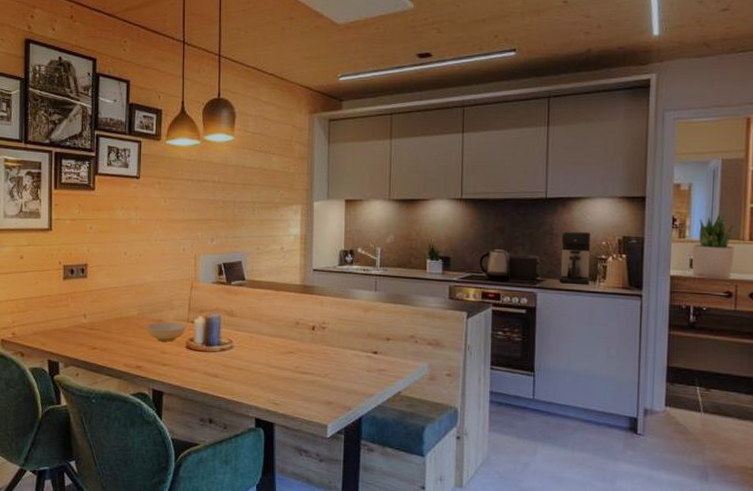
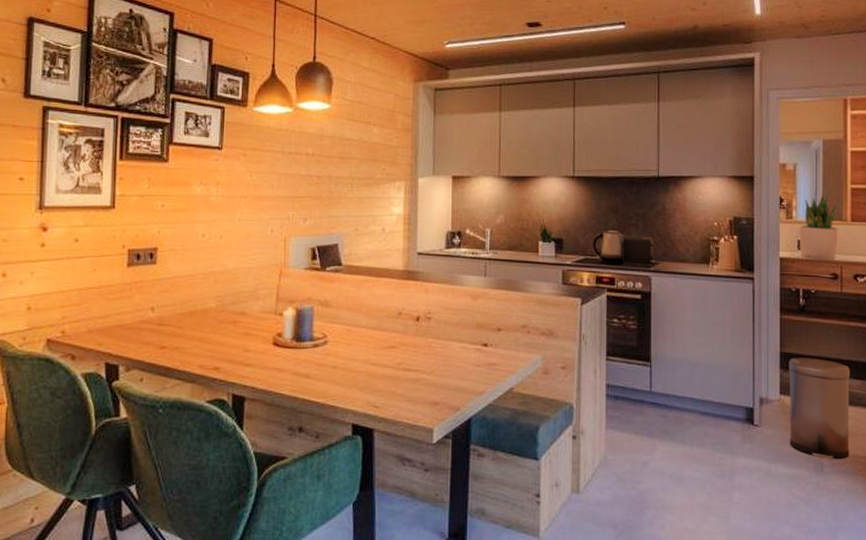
bowl: present [146,322,187,342] -> none [226,315,275,338]
coffee maker: present [559,231,591,285] -> none [673,211,703,268]
pedal bin: none [674,372,741,469] -> present [789,358,850,459]

